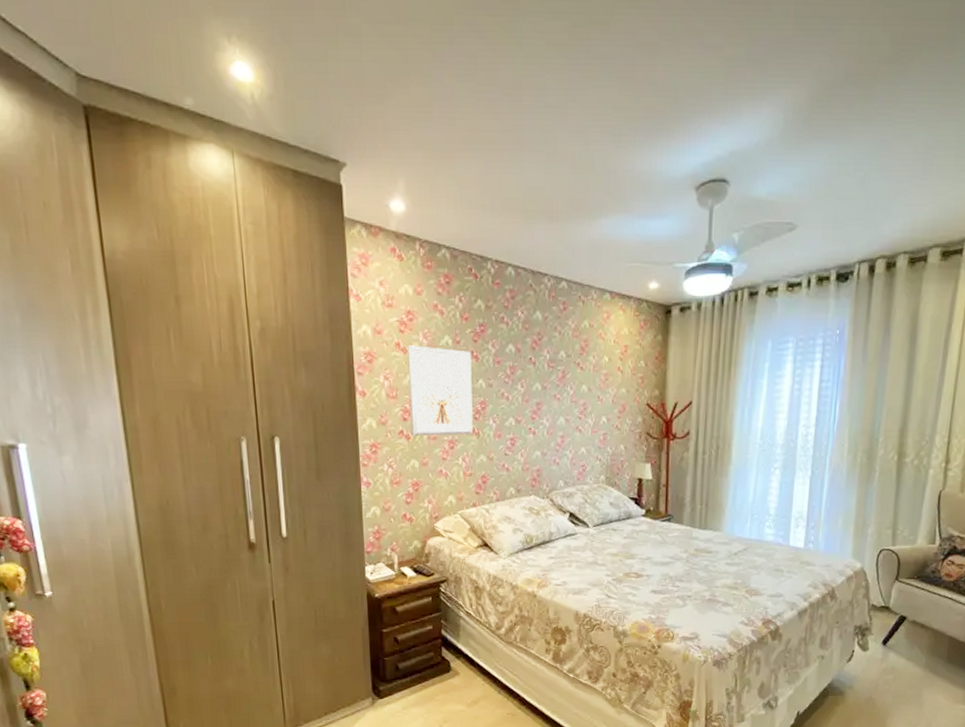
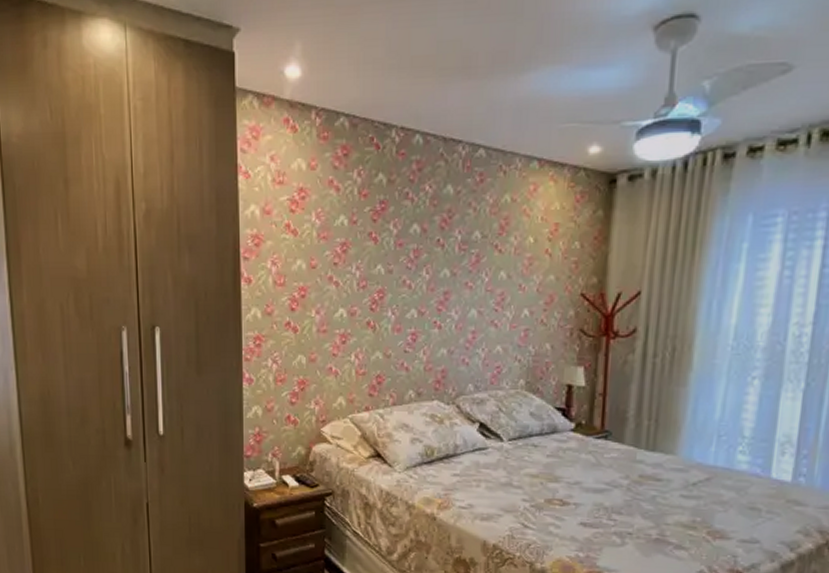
picture frame: present [408,345,473,436] -> none [298,226,370,328]

